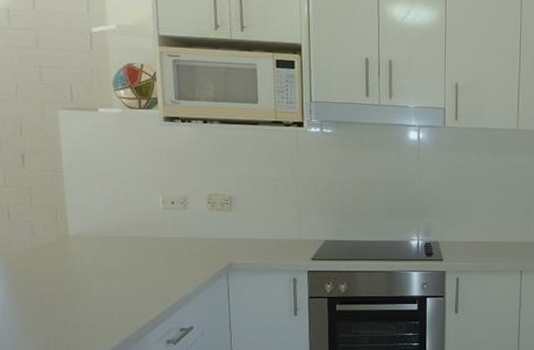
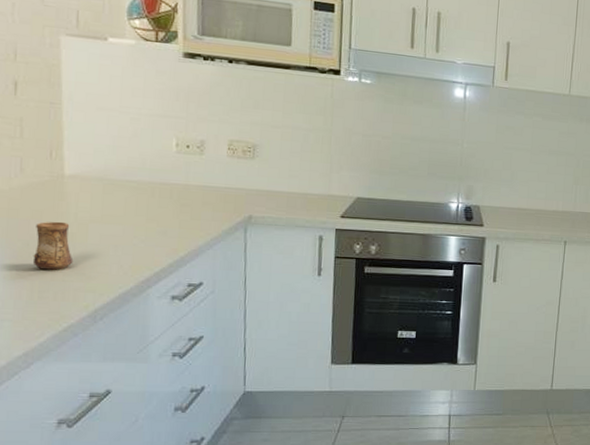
cup: none [47,278,81,322] -> present [32,221,74,270]

